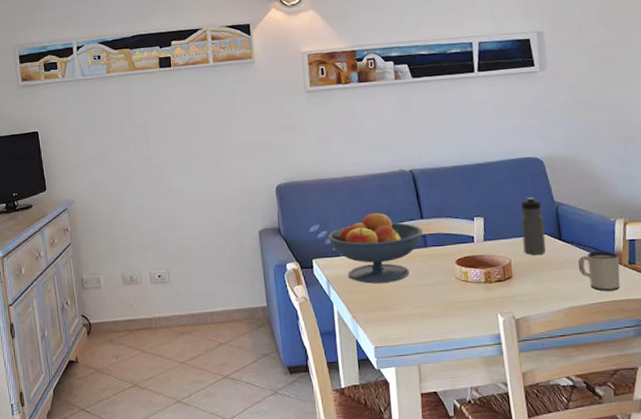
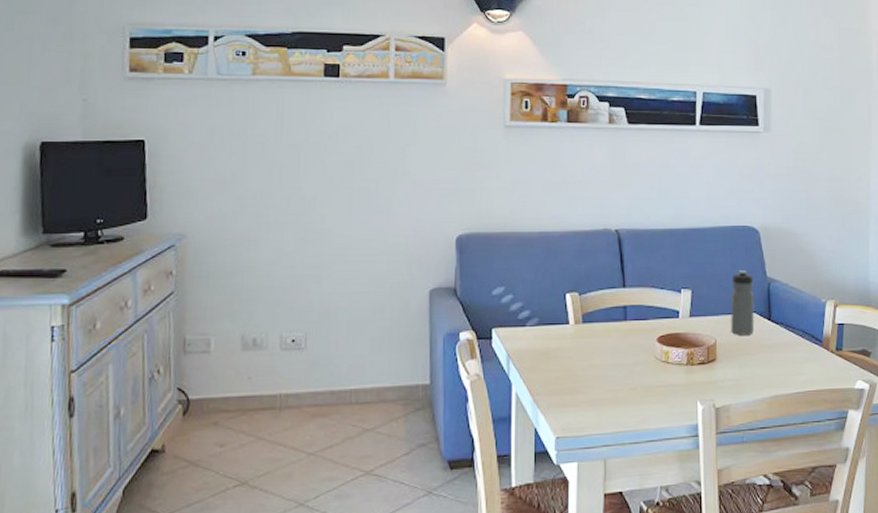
fruit bowl: present [328,211,423,284] -> none [513,275,623,361]
mug: present [578,250,621,291] -> none [785,334,827,379]

